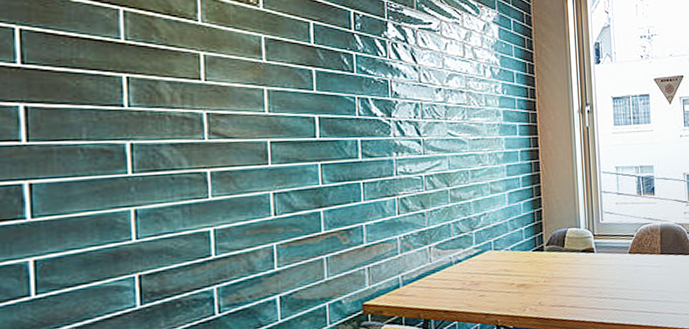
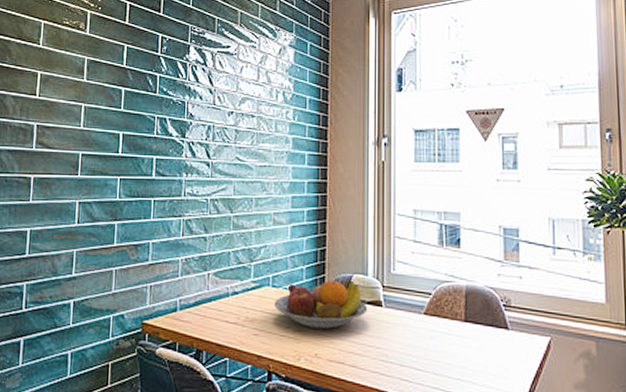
fruit bowl: none [497,234,582,281] -> present [274,280,368,330]

